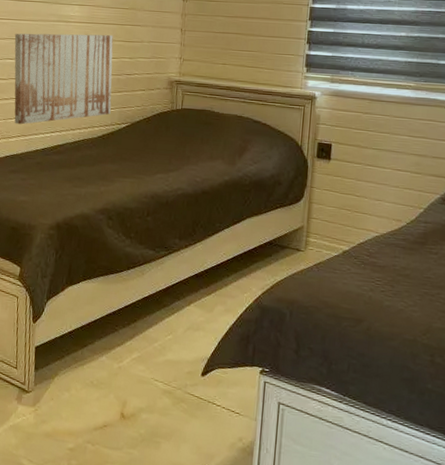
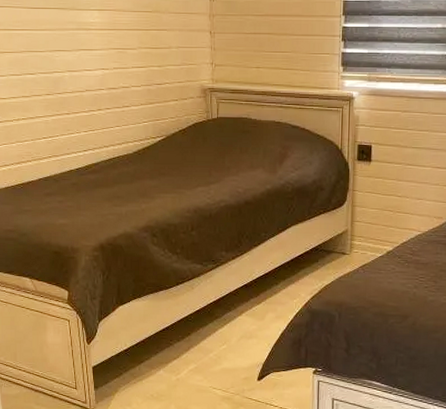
wall art: present [14,33,113,125] -> none [32,41,144,145]

